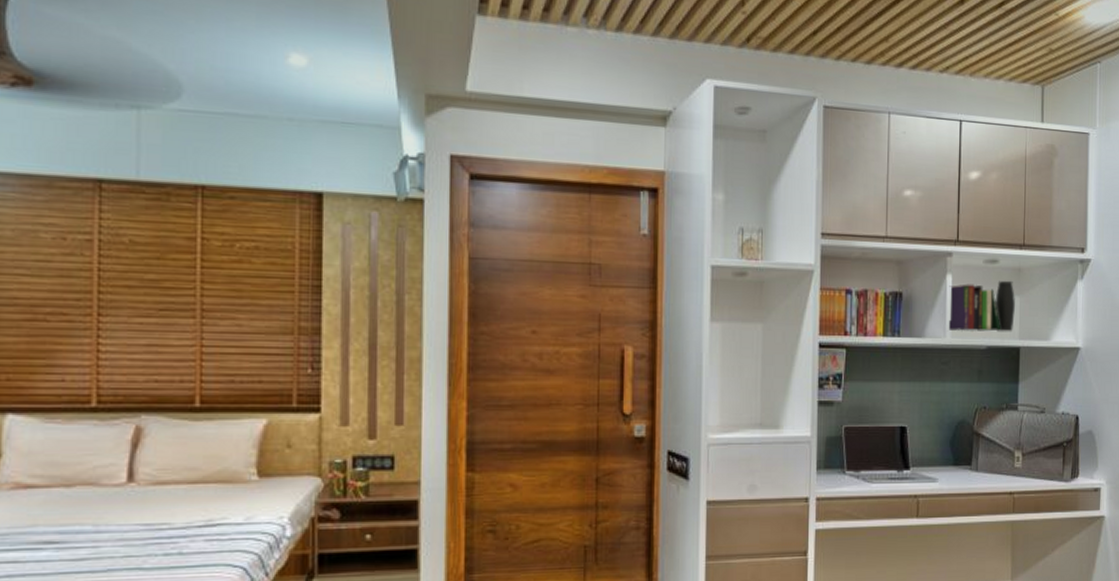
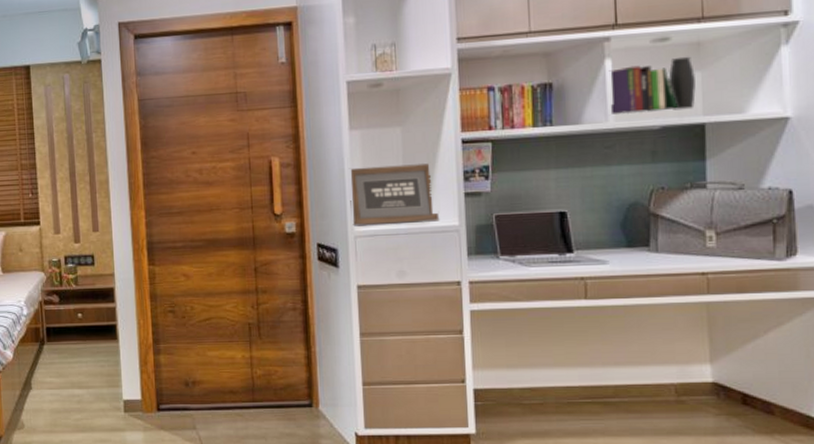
picture frame: none [705,365,793,431] -> present [348,163,440,225]

